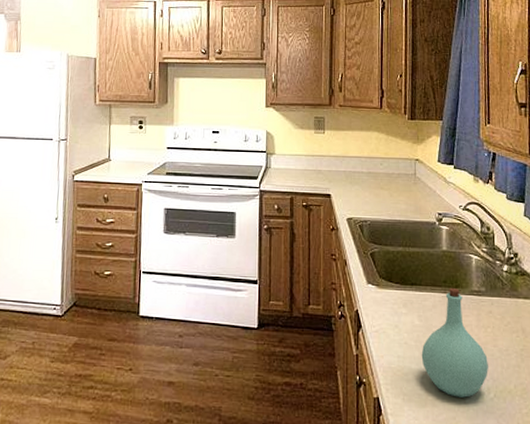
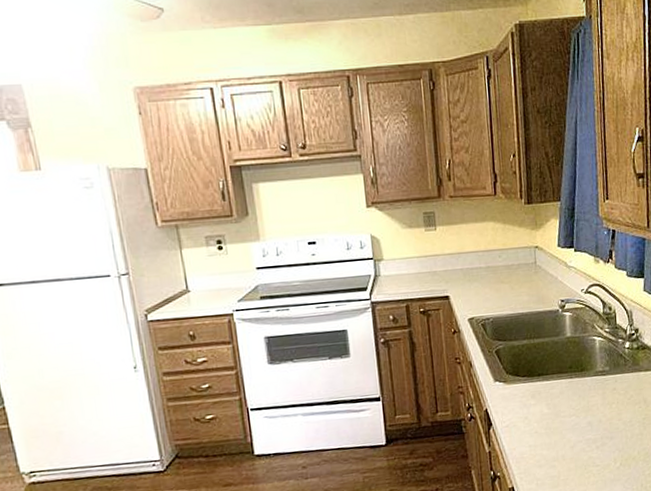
bottle: present [421,288,488,398] -> none [551,372,614,473]

